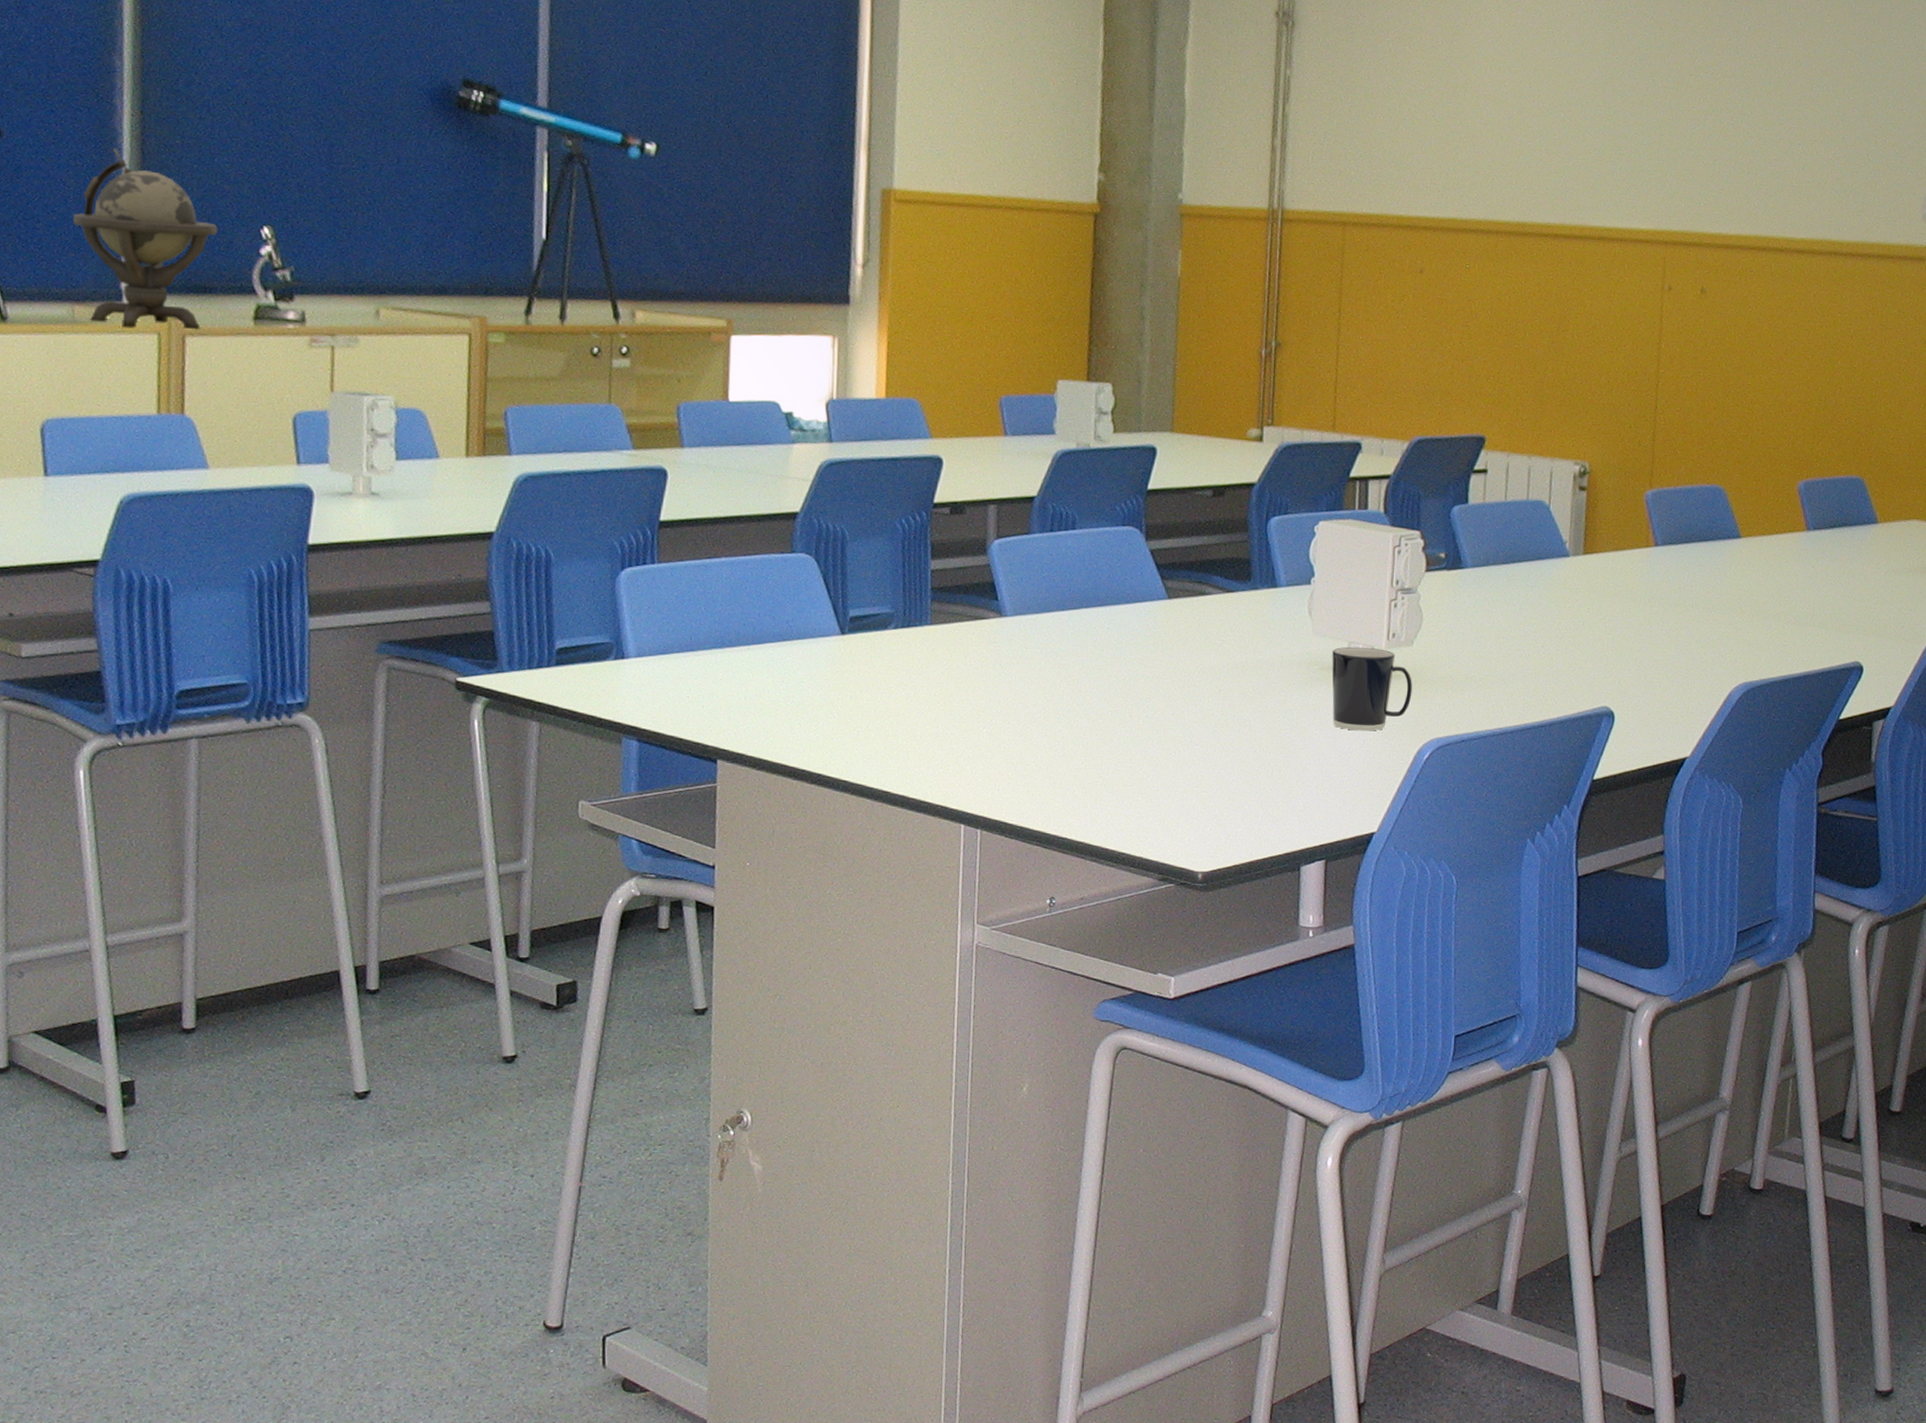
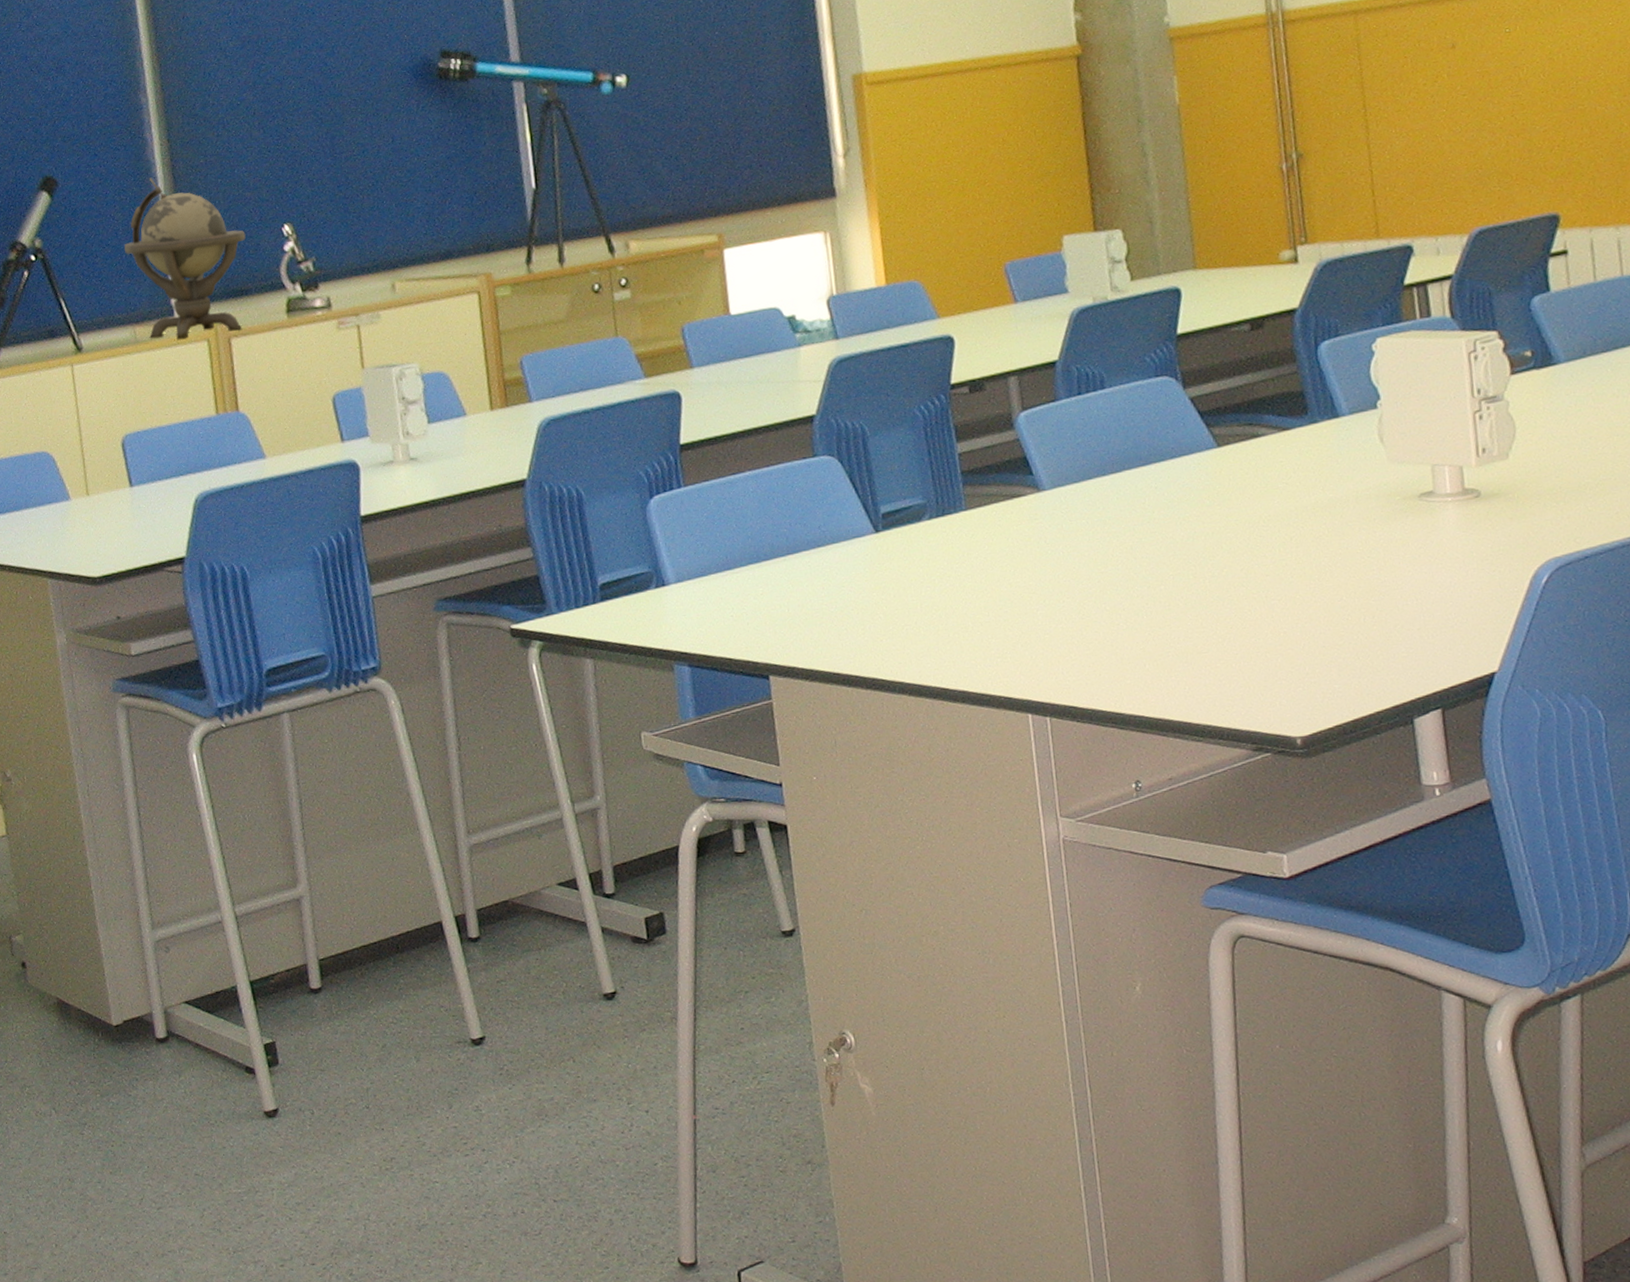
mug: present [1332,646,1412,731] -> none [1414,467,1517,562]

